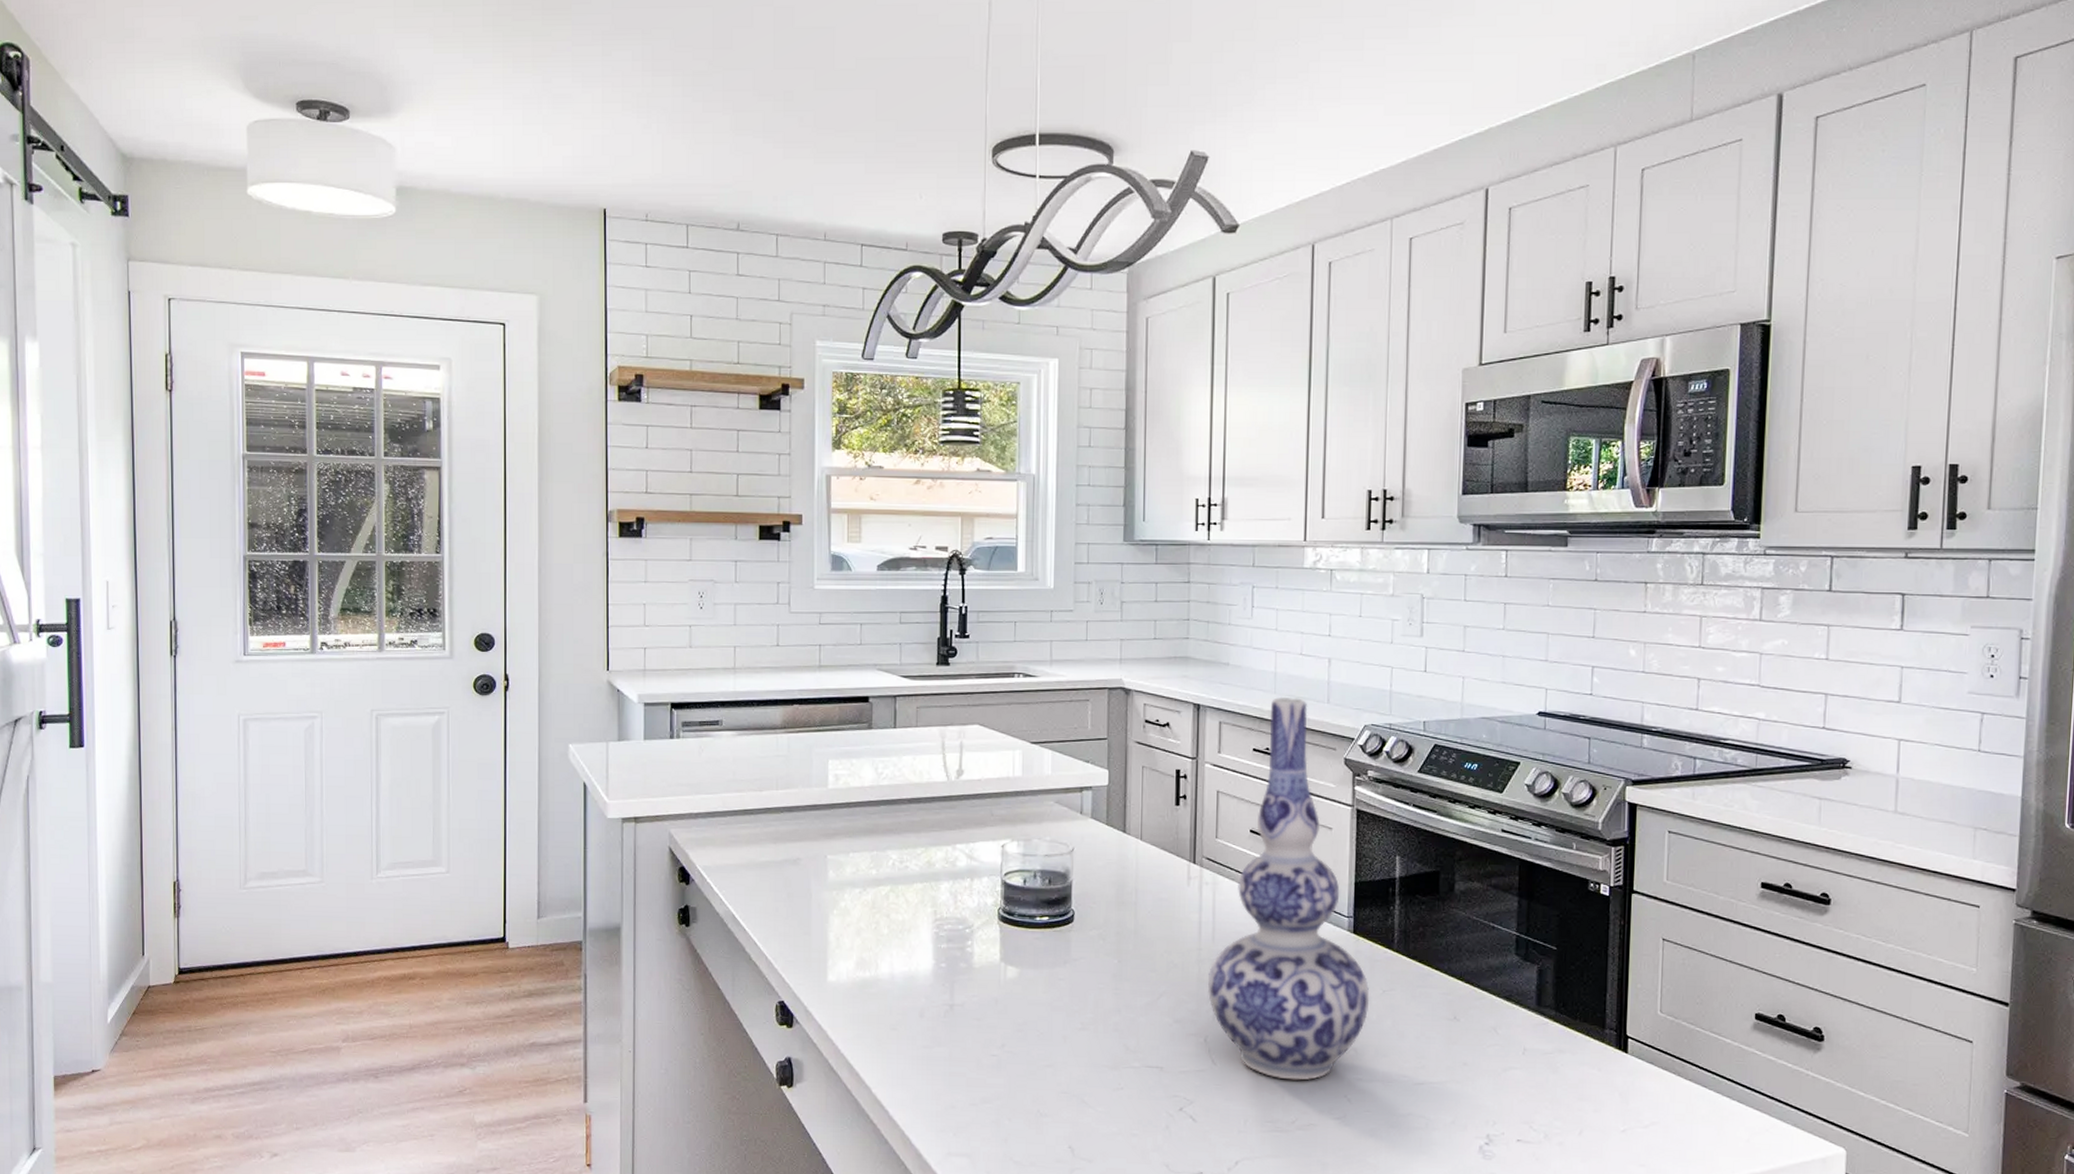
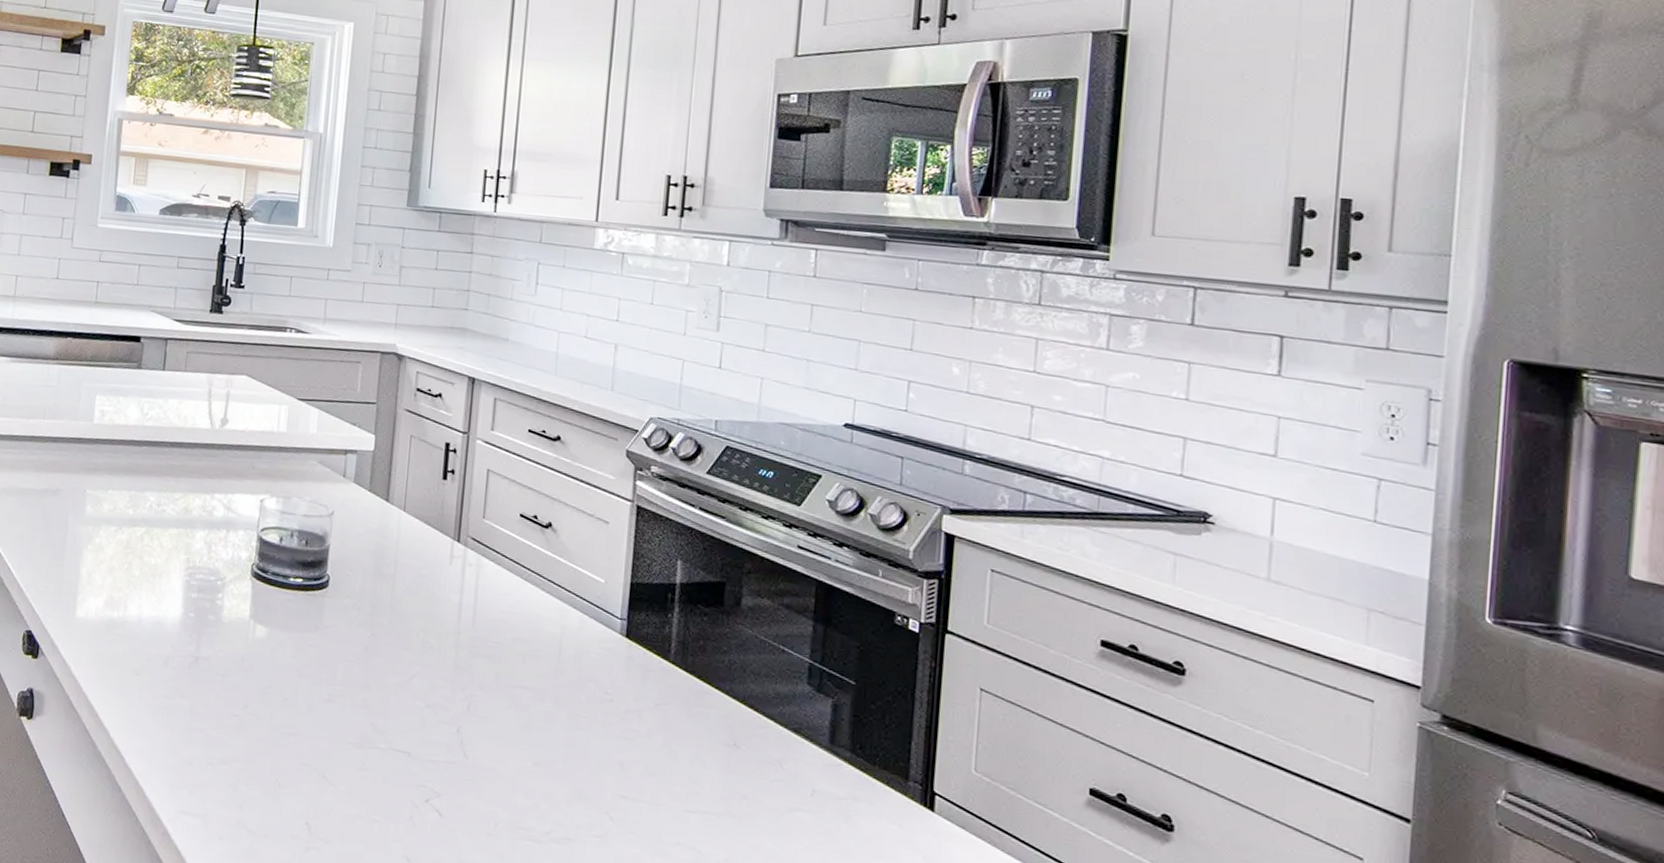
vase: present [1207,696,1370,1081] -> none [463,378,641,790]

